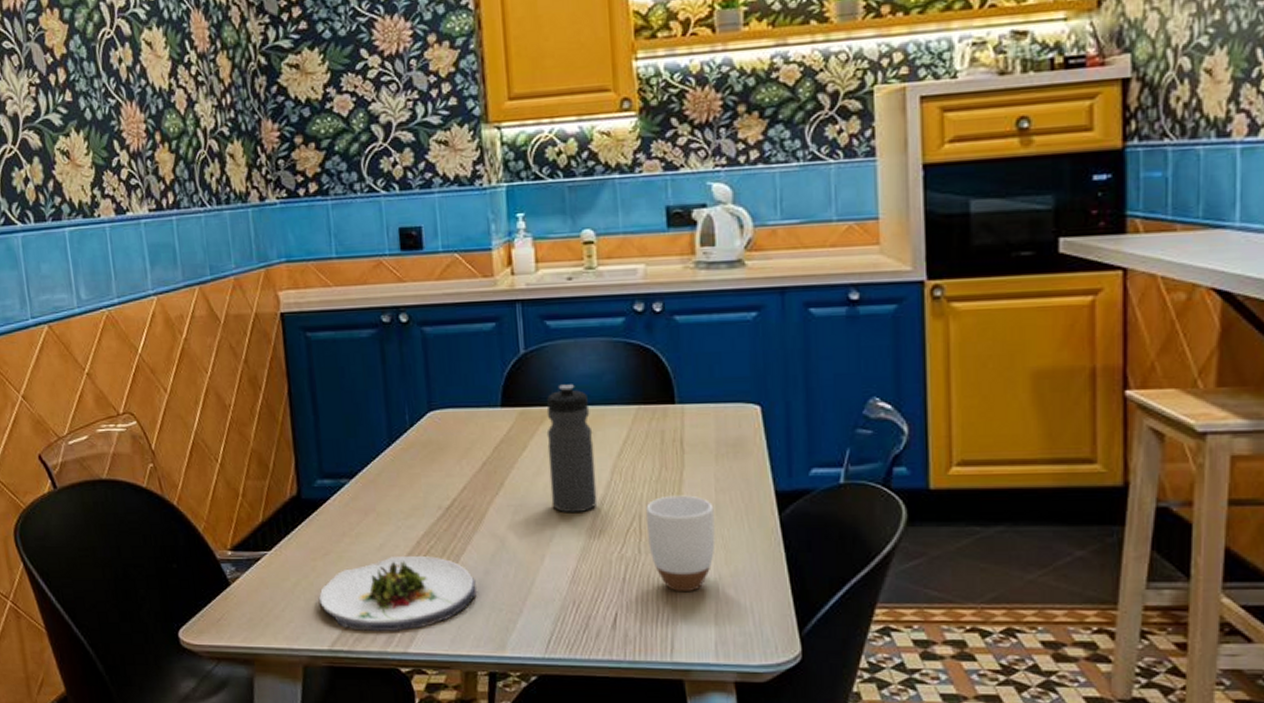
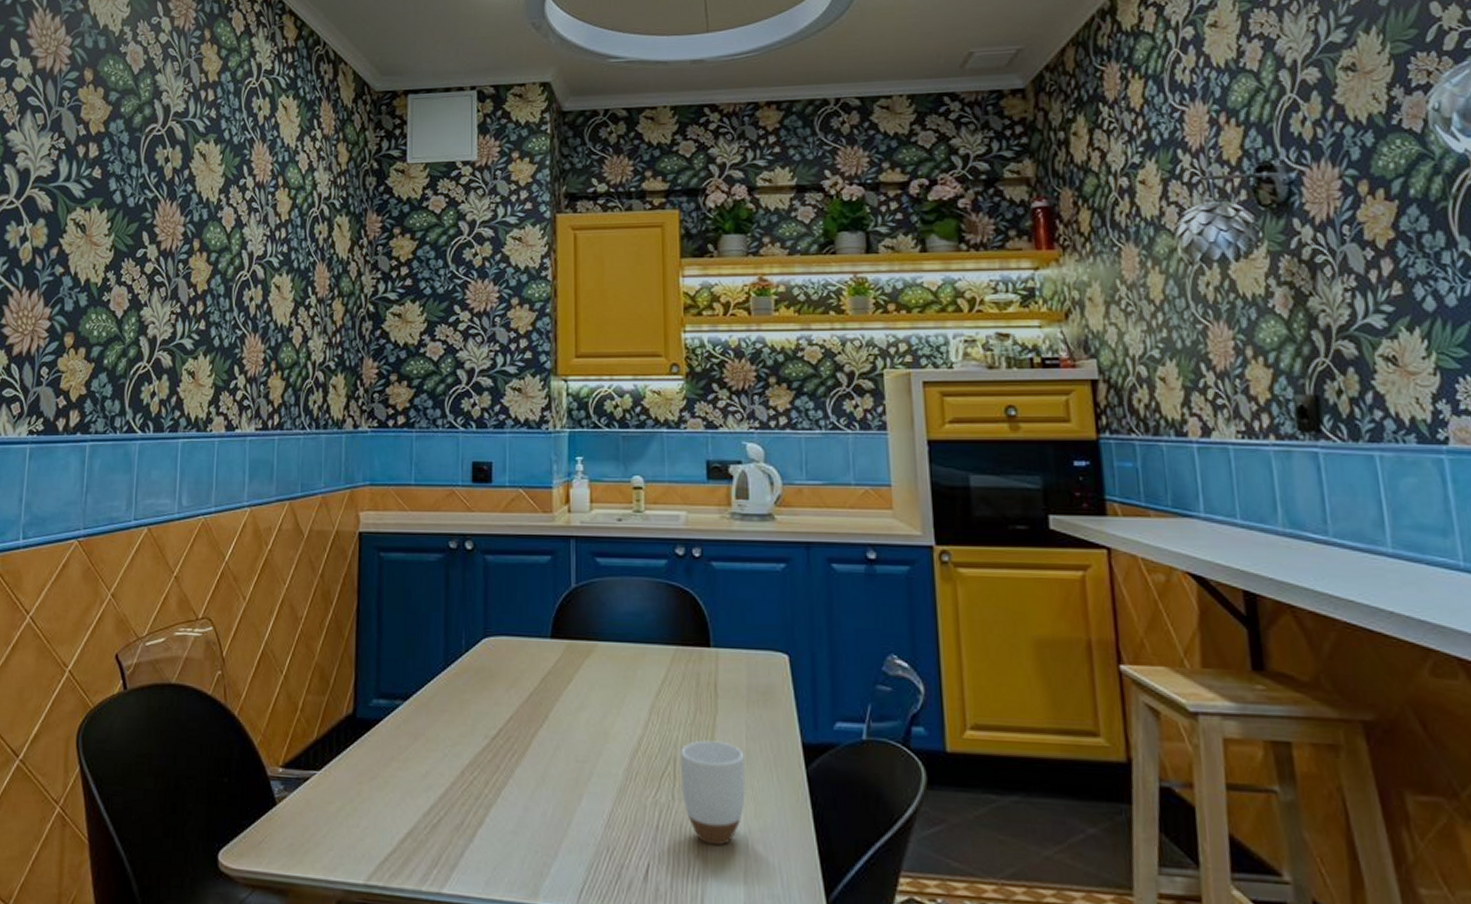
salad plate: present [318,556,478,631] -> none [360,785,516,868]
water bottle: present [546,384,598,514] -> none [591,620,635,753]

